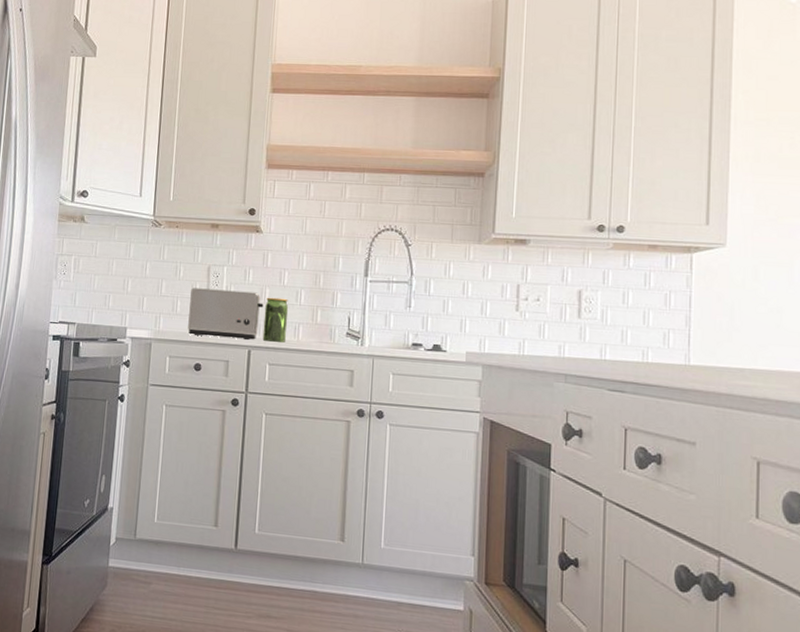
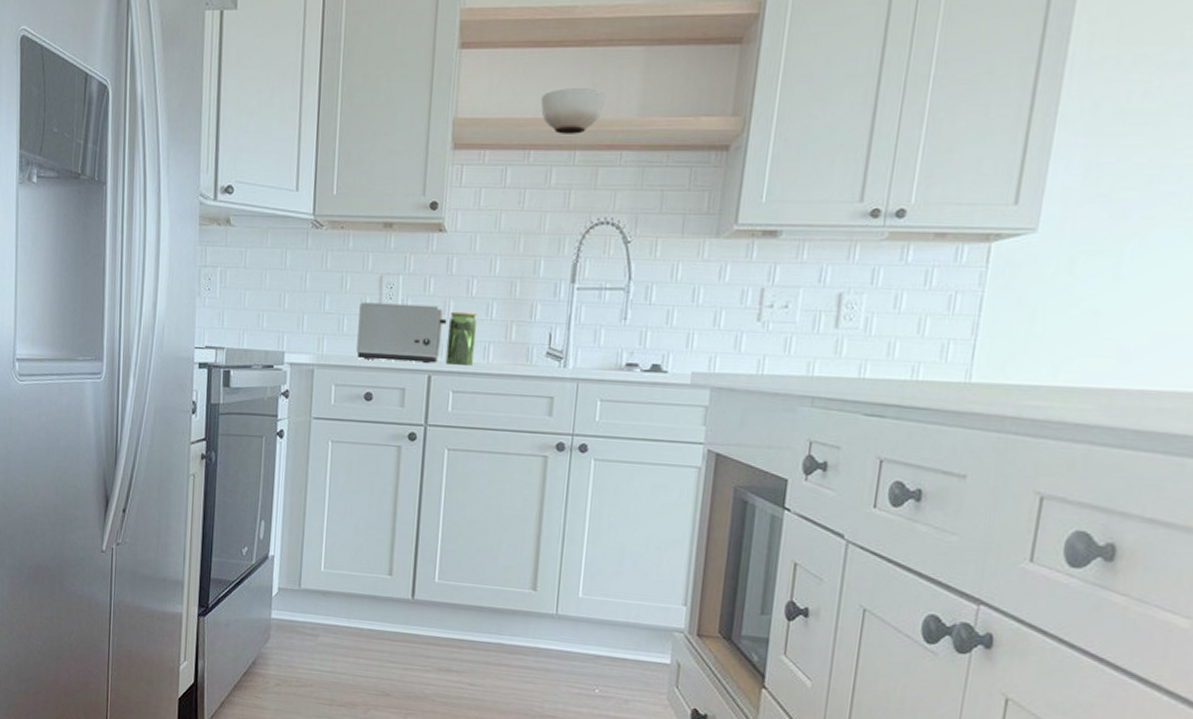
bowl: none [335,126,387,161] -> present [540,89,606,134]

